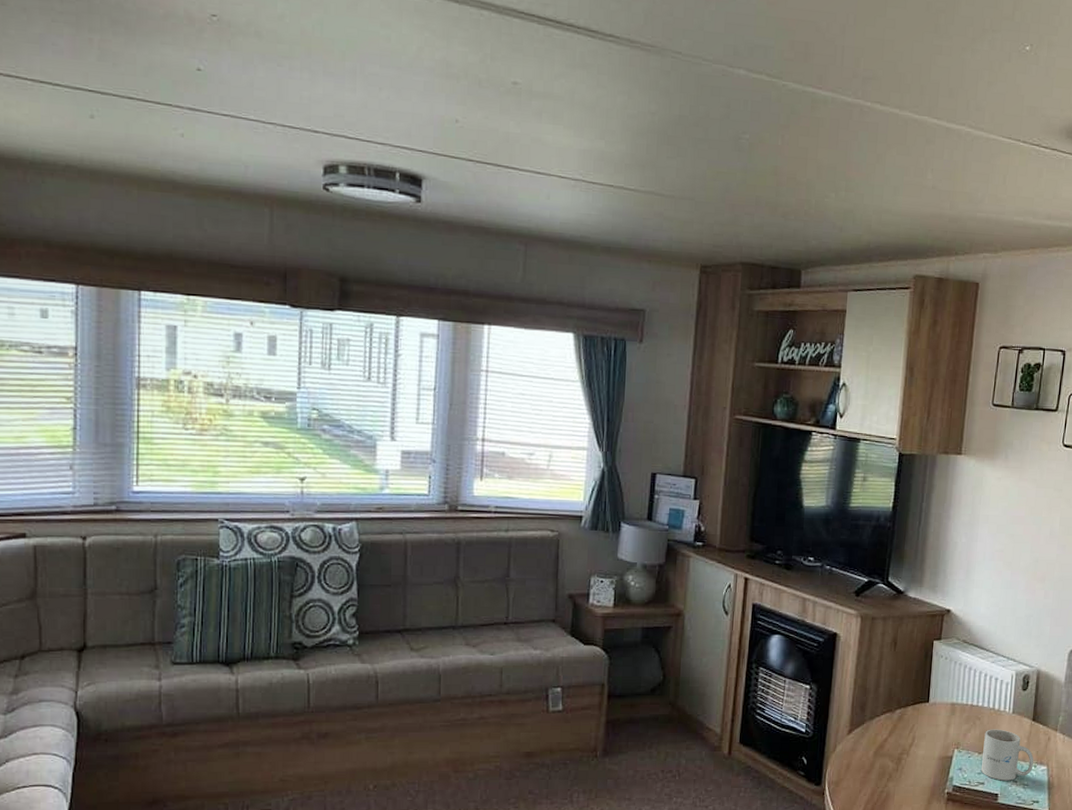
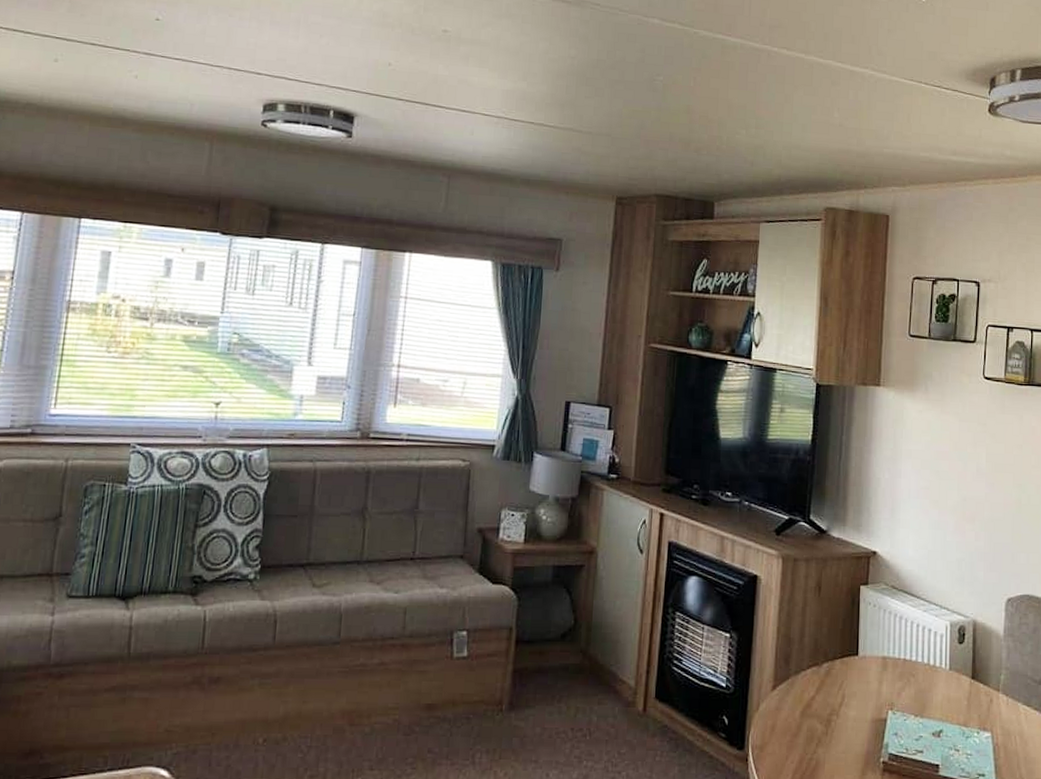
mug: present [980,729,1034,781] -> none [918,688,977,749]

